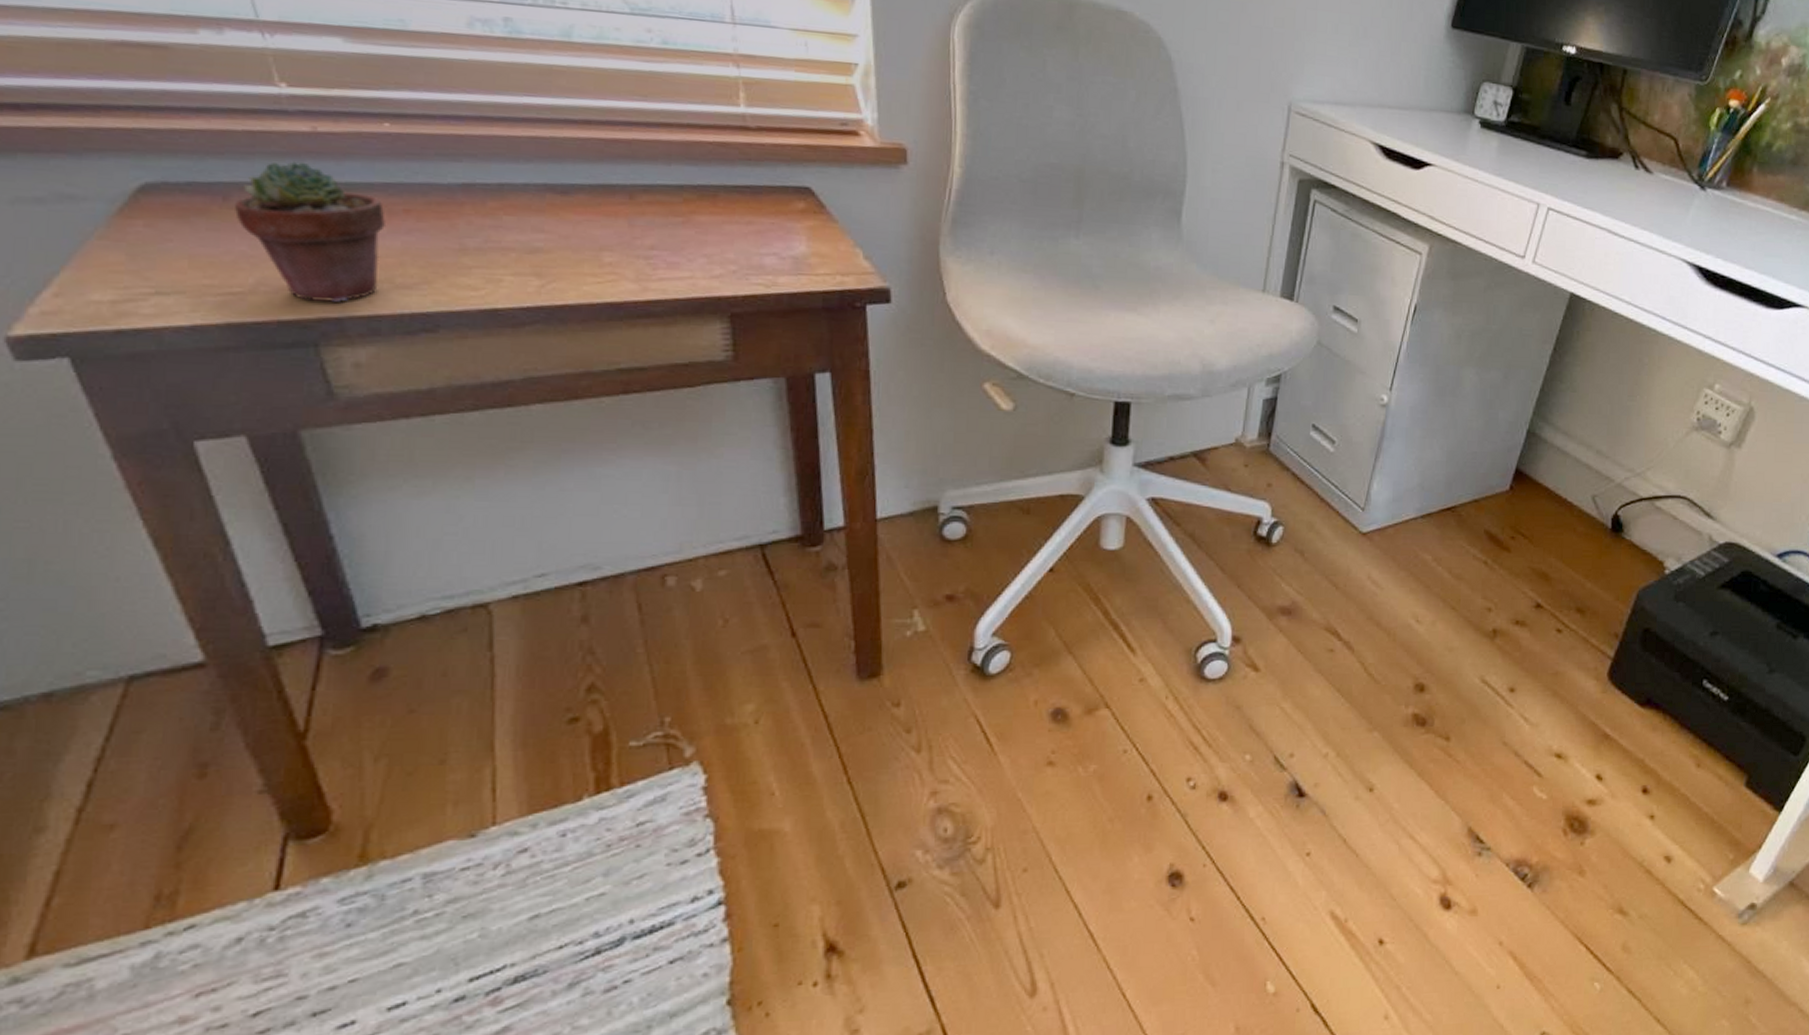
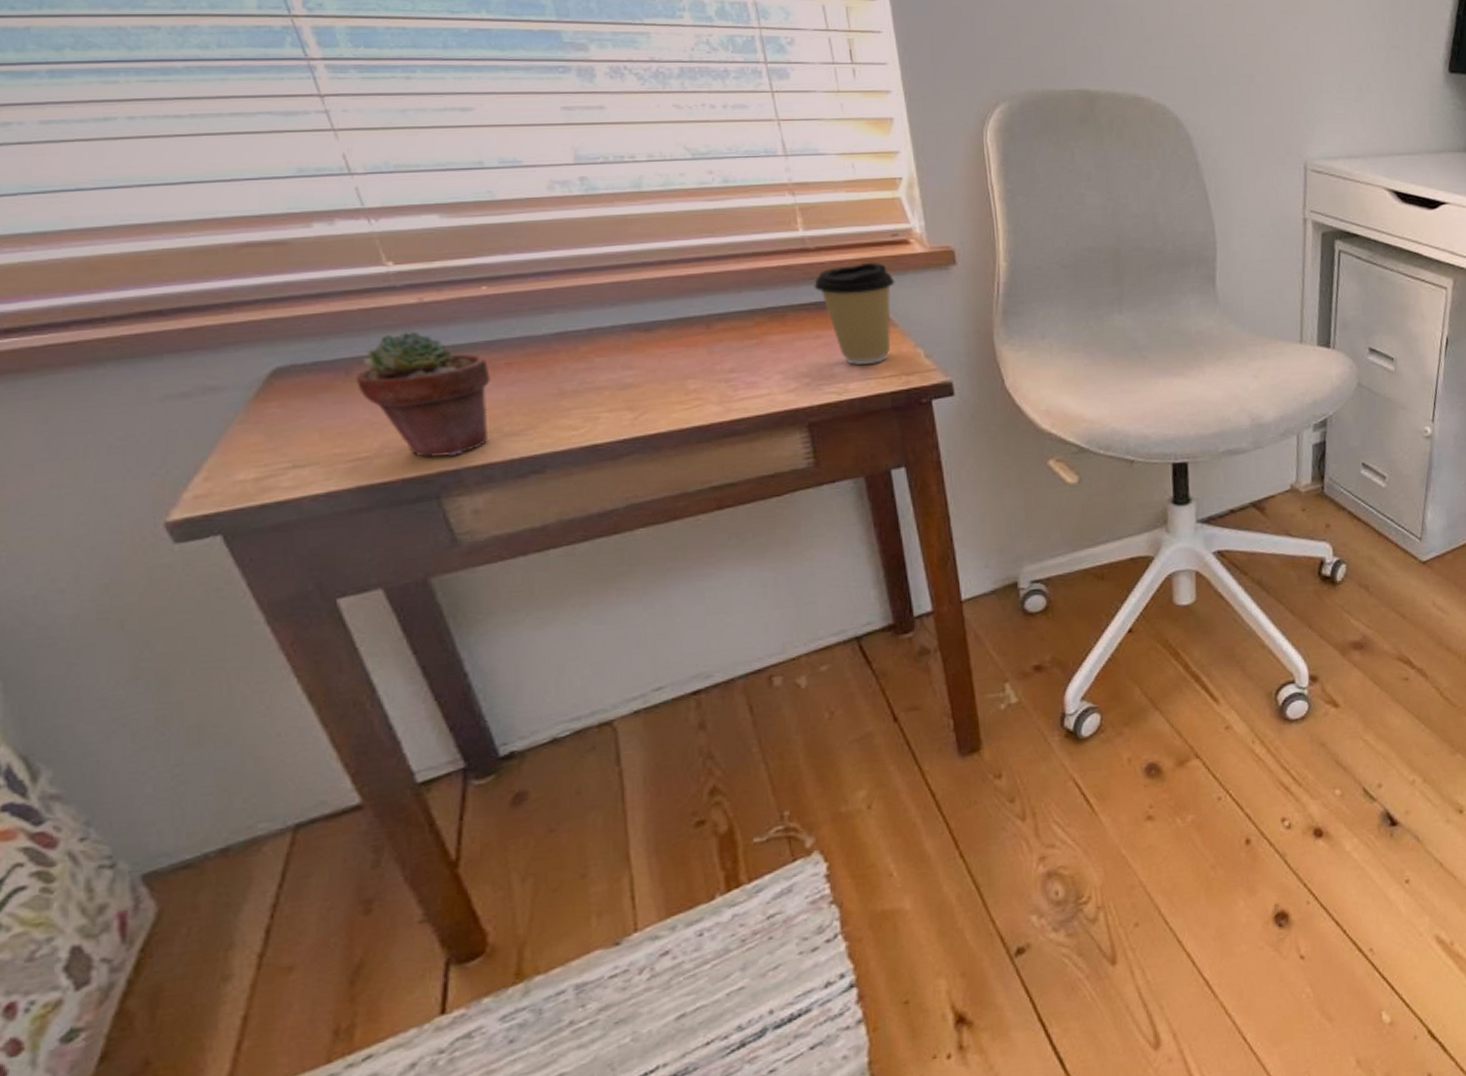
coffee cup: none [751,149,839,259] -> present [814,262,895,365]

